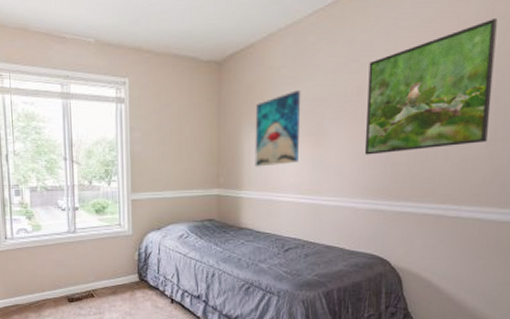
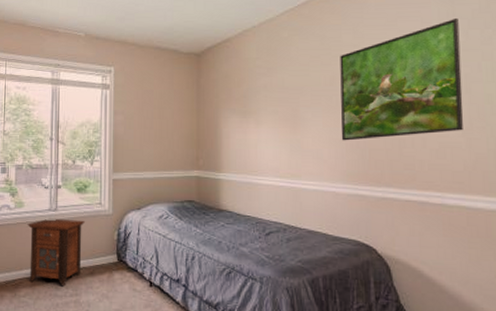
nightstand: none [46,240,105,306] -> present [27,218,85,287]
wall art: present [255,90,301,167] -> none [233,80,277,150]

